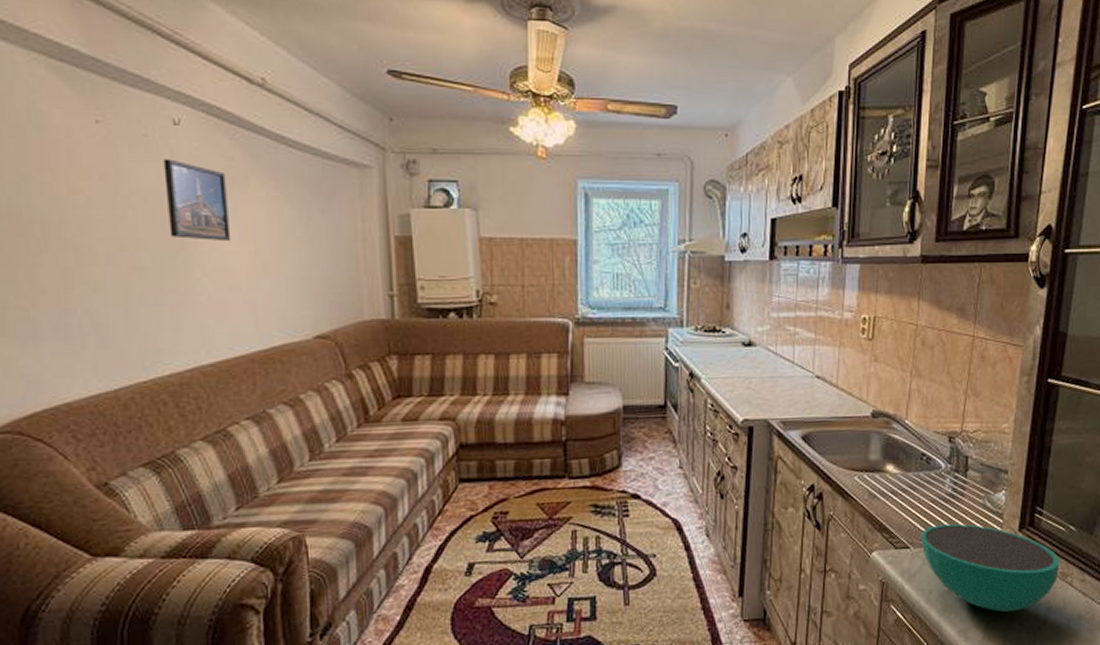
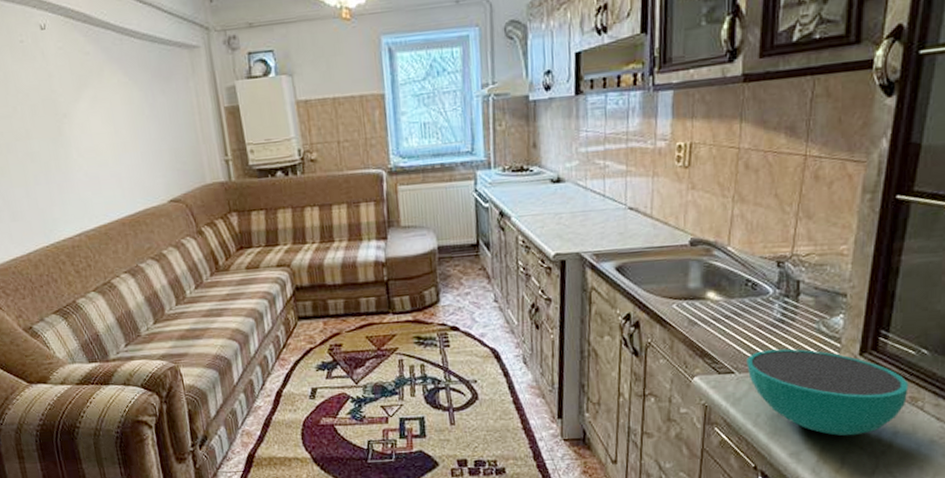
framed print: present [163,159,232,242] -> none [37,59,96,126]

